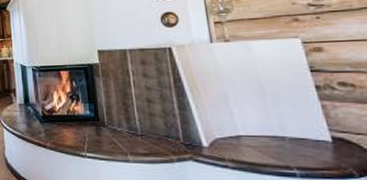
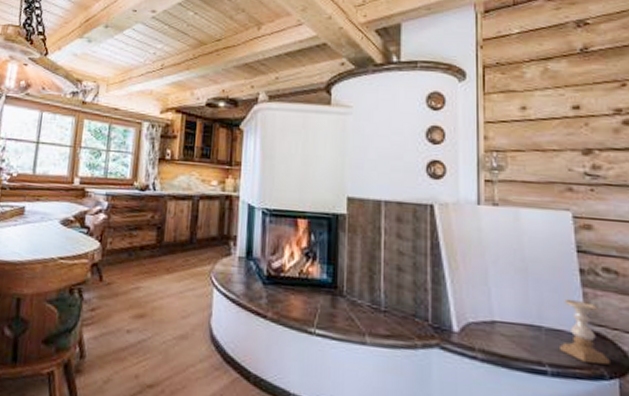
candle holder: none [304,111,358,165] -> present [560,298,610,365]

